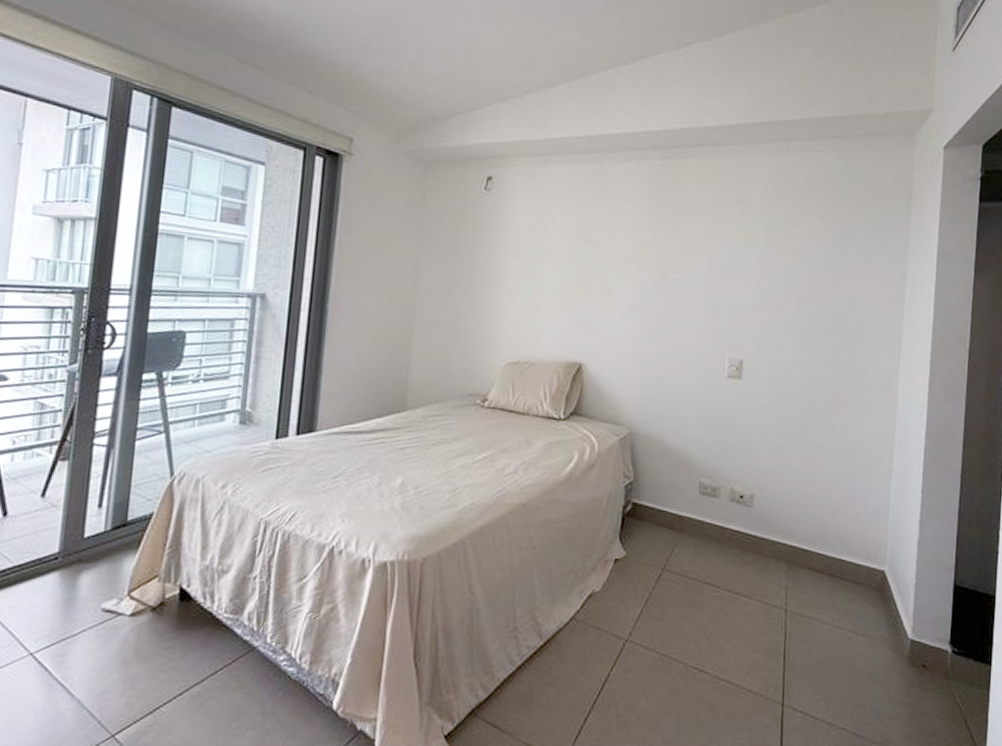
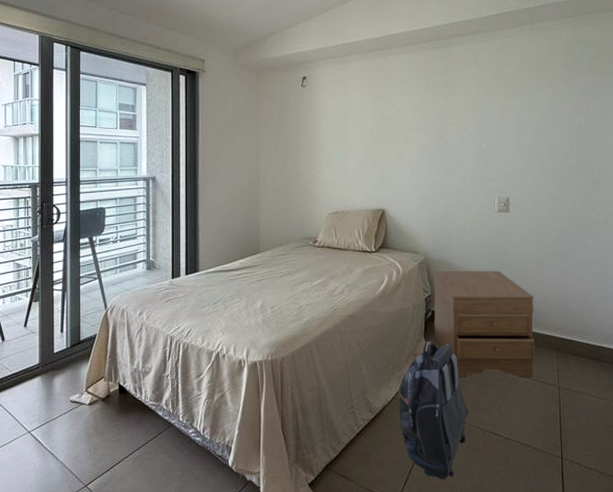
backpack: none [577,543,670,731] -> present [398,341,469,479]
nightstand: none [633,449,765,597] -> present [433,270,535,378]

